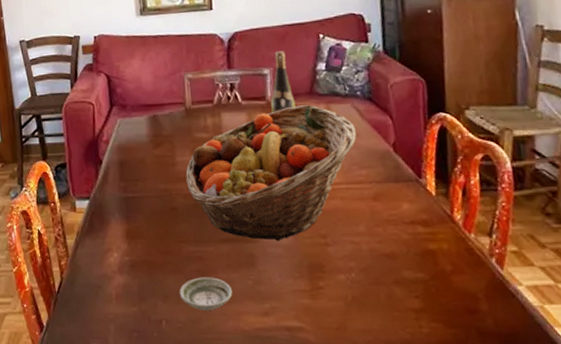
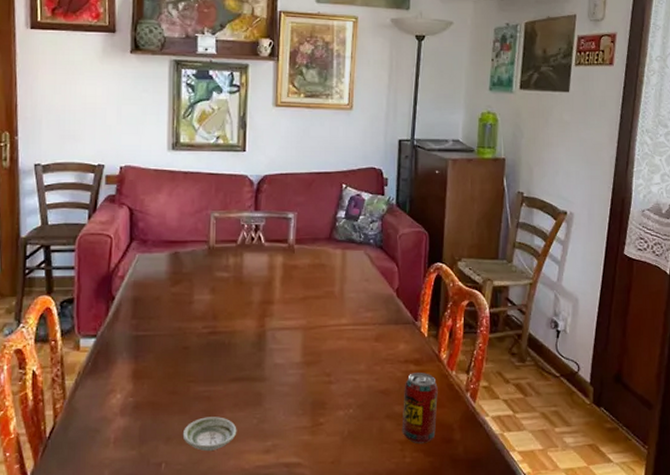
fruit basket: present [185,105,356,241] -> none [202,250,366,379]
wine bottle: present [271,51,295,114] -> none [292,197,315,256]
beverage can: none [412,235,456,314] -> present [402,373,438,444]

